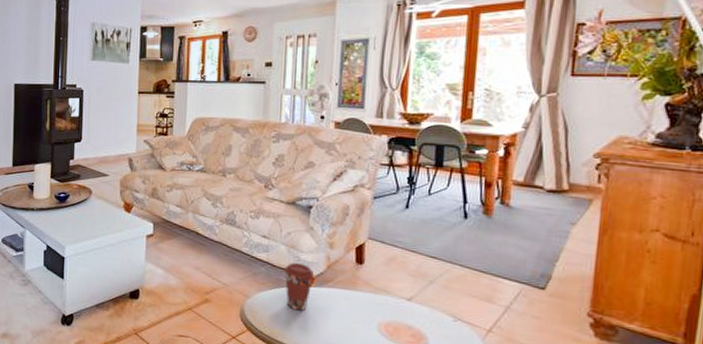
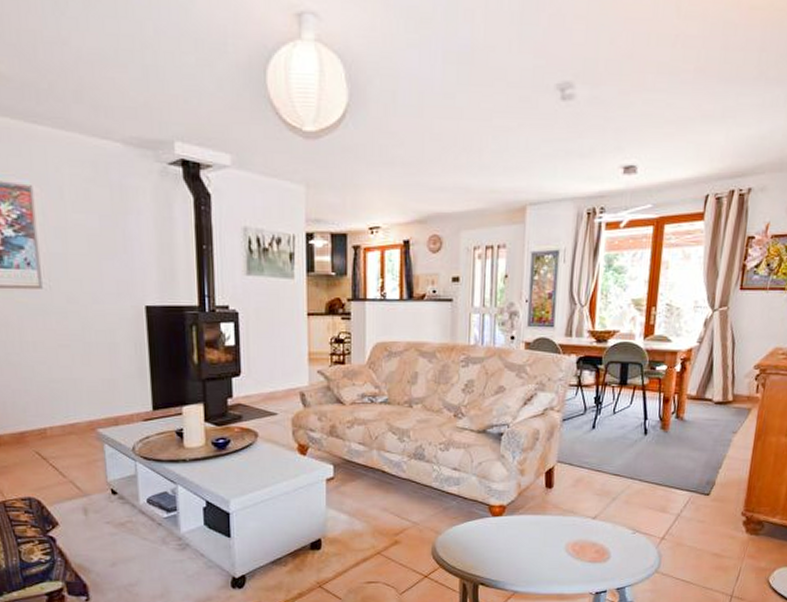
coffee cup: present [284,262,315,311] -> none [476,492,506,541]

